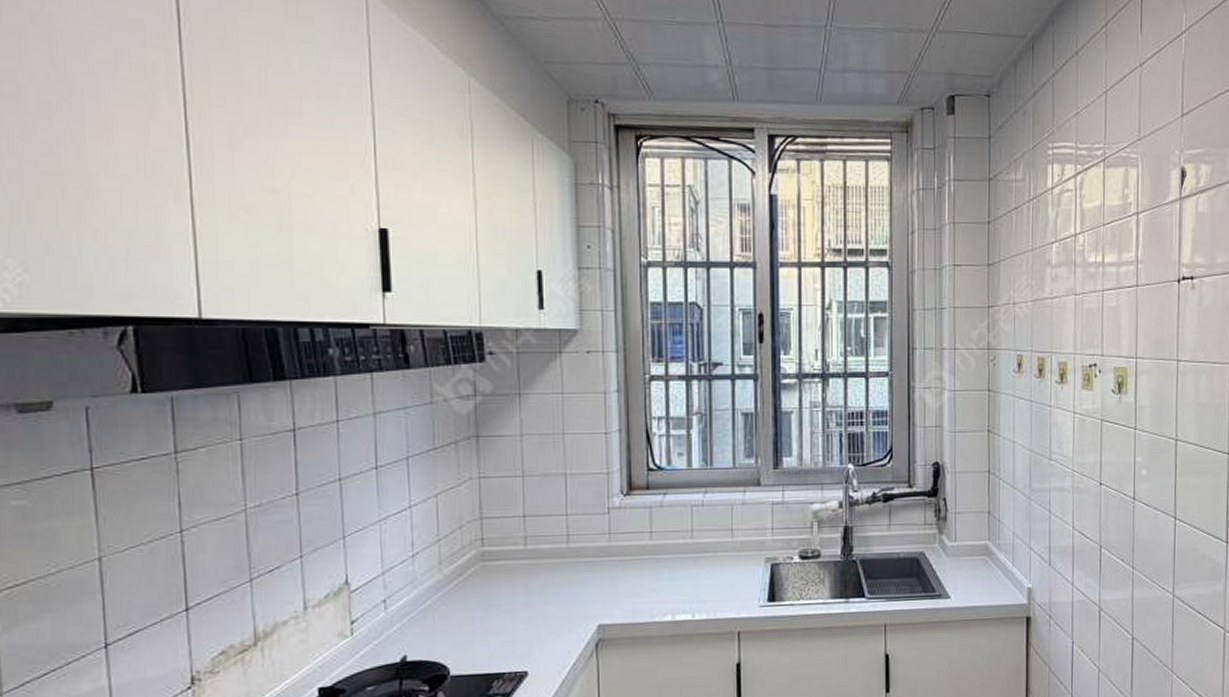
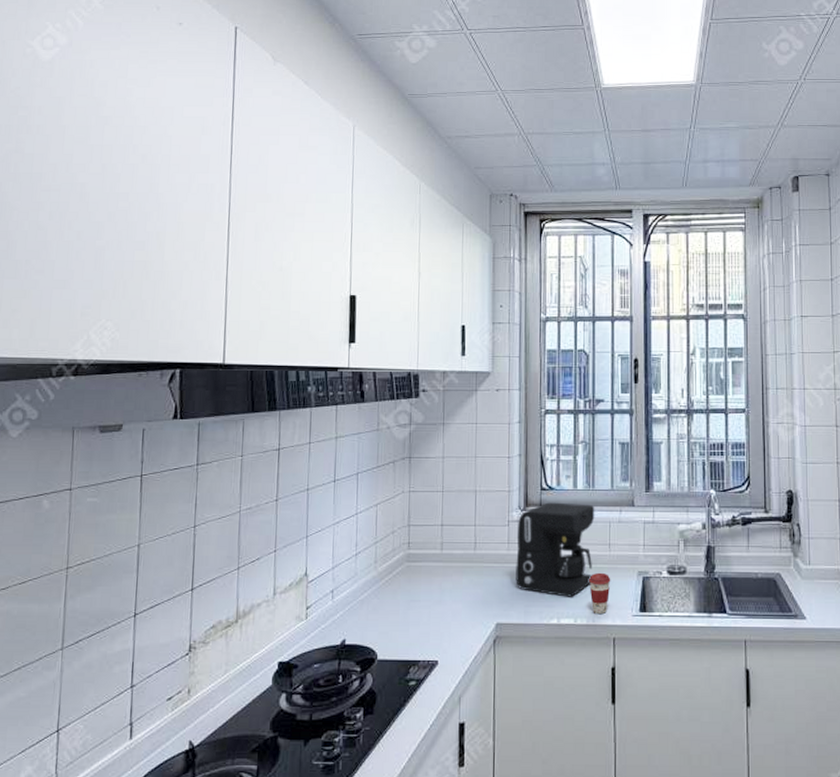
coffee maker: none [619,484,714,591] -> present [516,502,595,597]
coffee cup: none [709,561,734,608] -> present [589,572,611,615]

